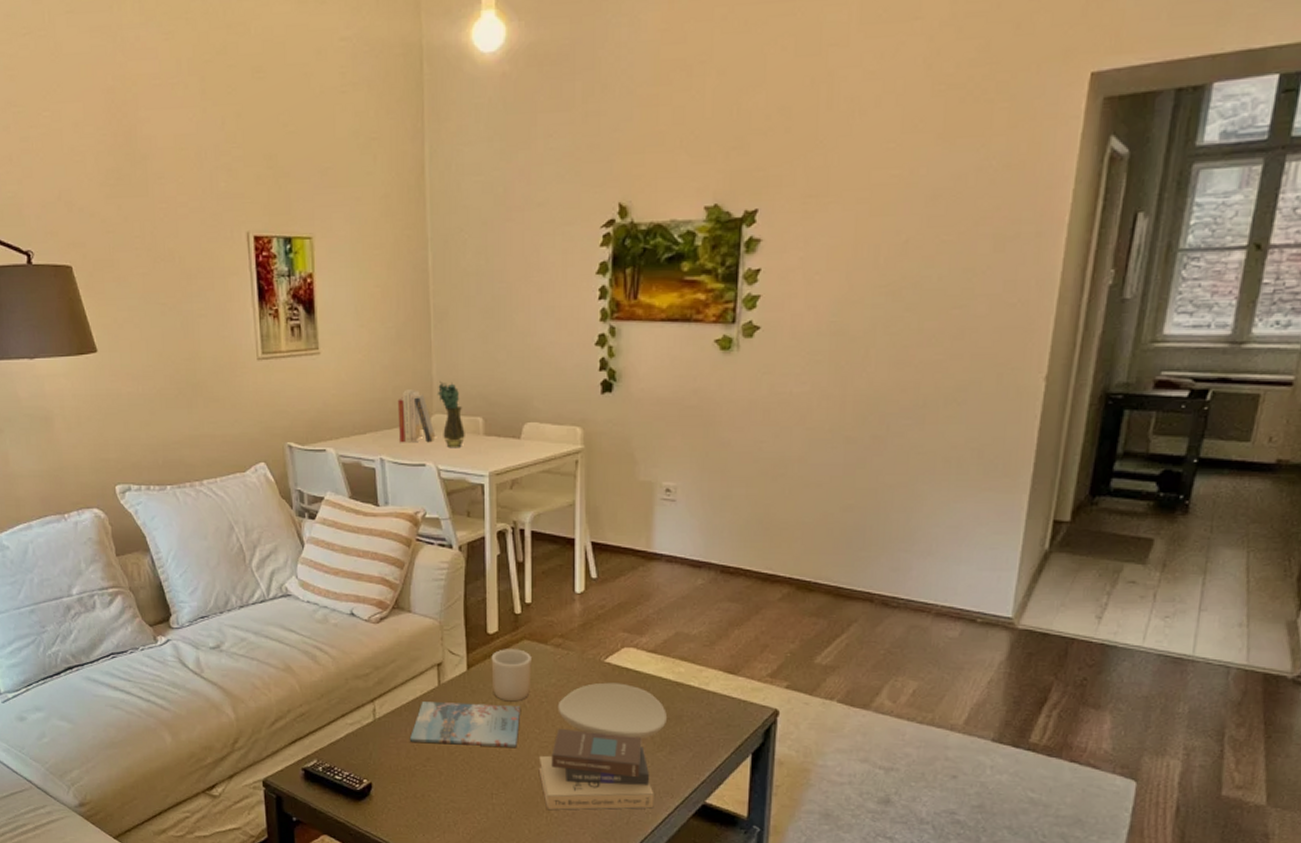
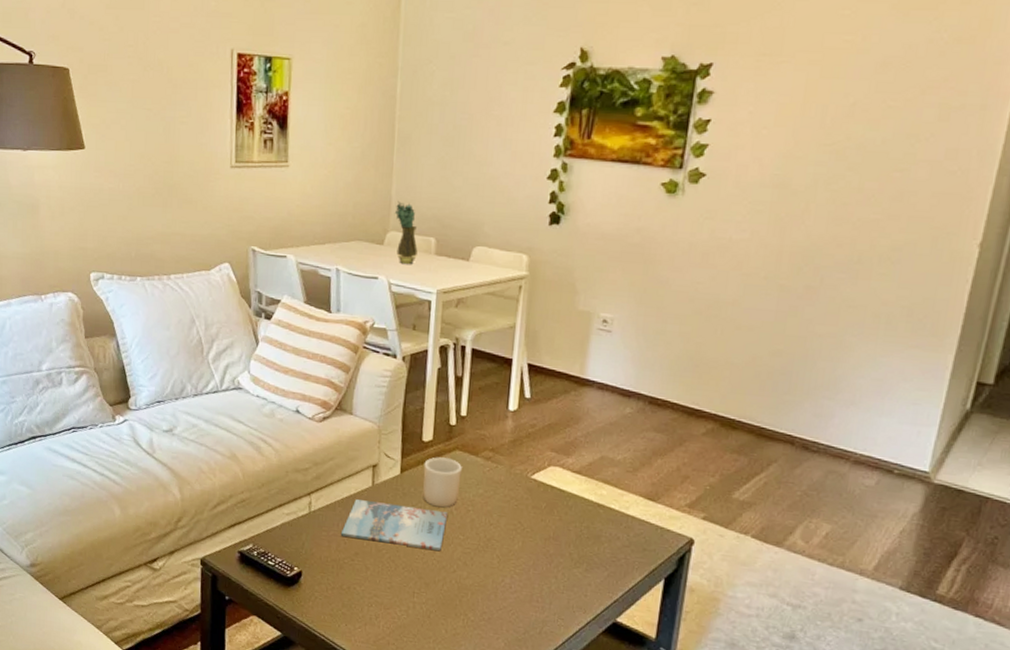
books: present [397,388,436,443] -> none [355,205,390,258]
books: present [538,728,654,810] -> none [459,537,568,622]
decorative bowl: present [557,682,667,738] -> none [482,497,586,554]

